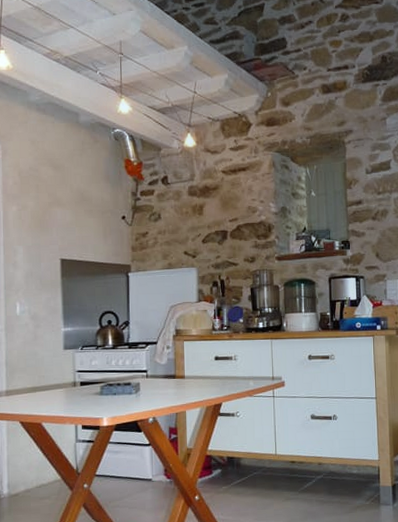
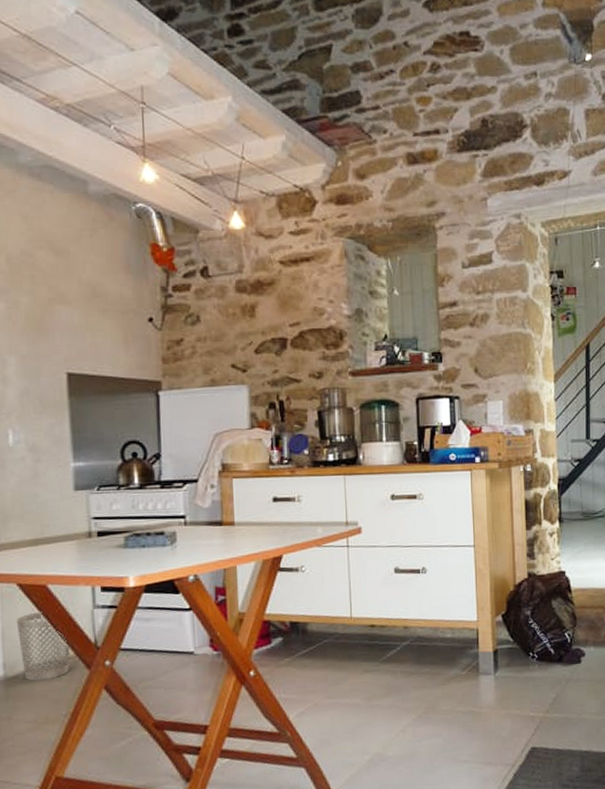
wastebasket: none [18,444,59,498] -> present [16,611,71,681]

